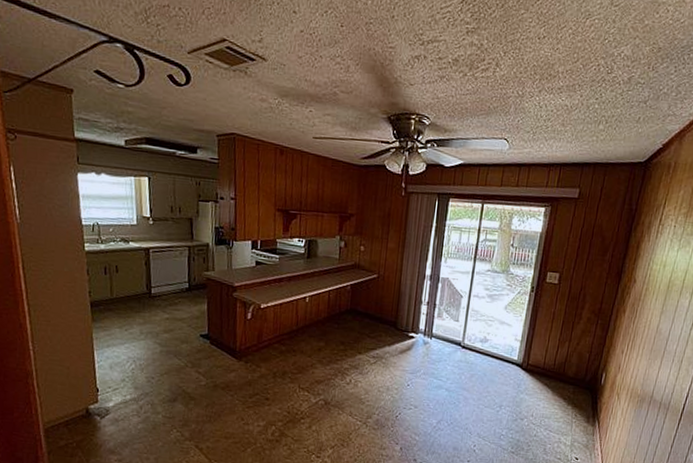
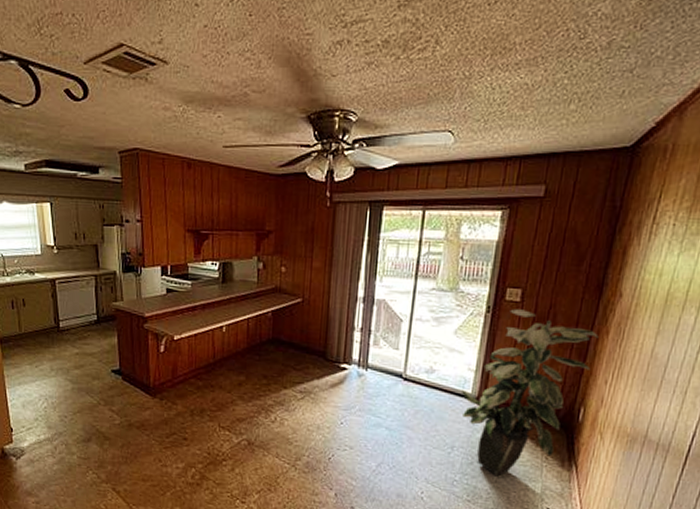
indoor plant: none [508,289,618,431] -> present [460,309,599,477]

